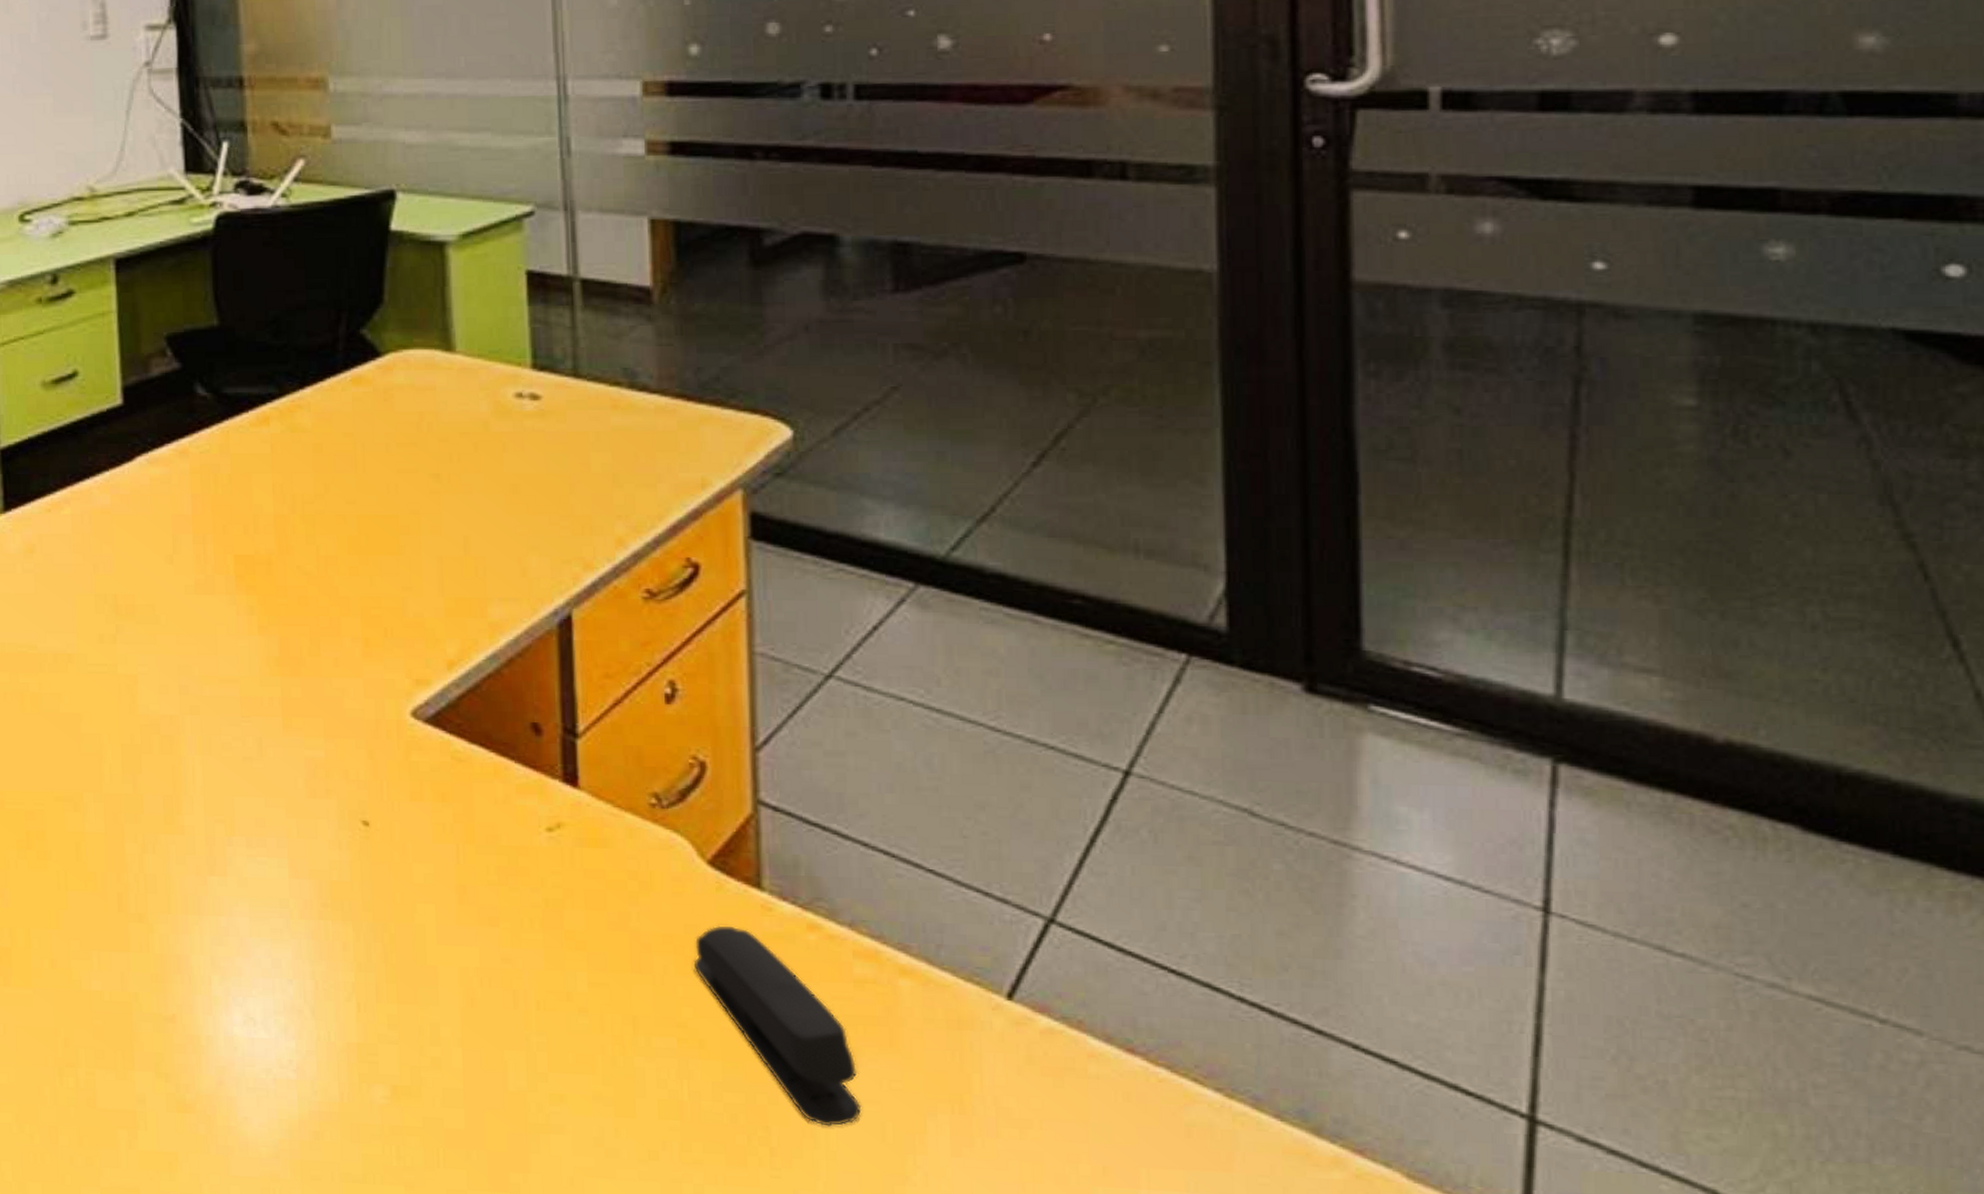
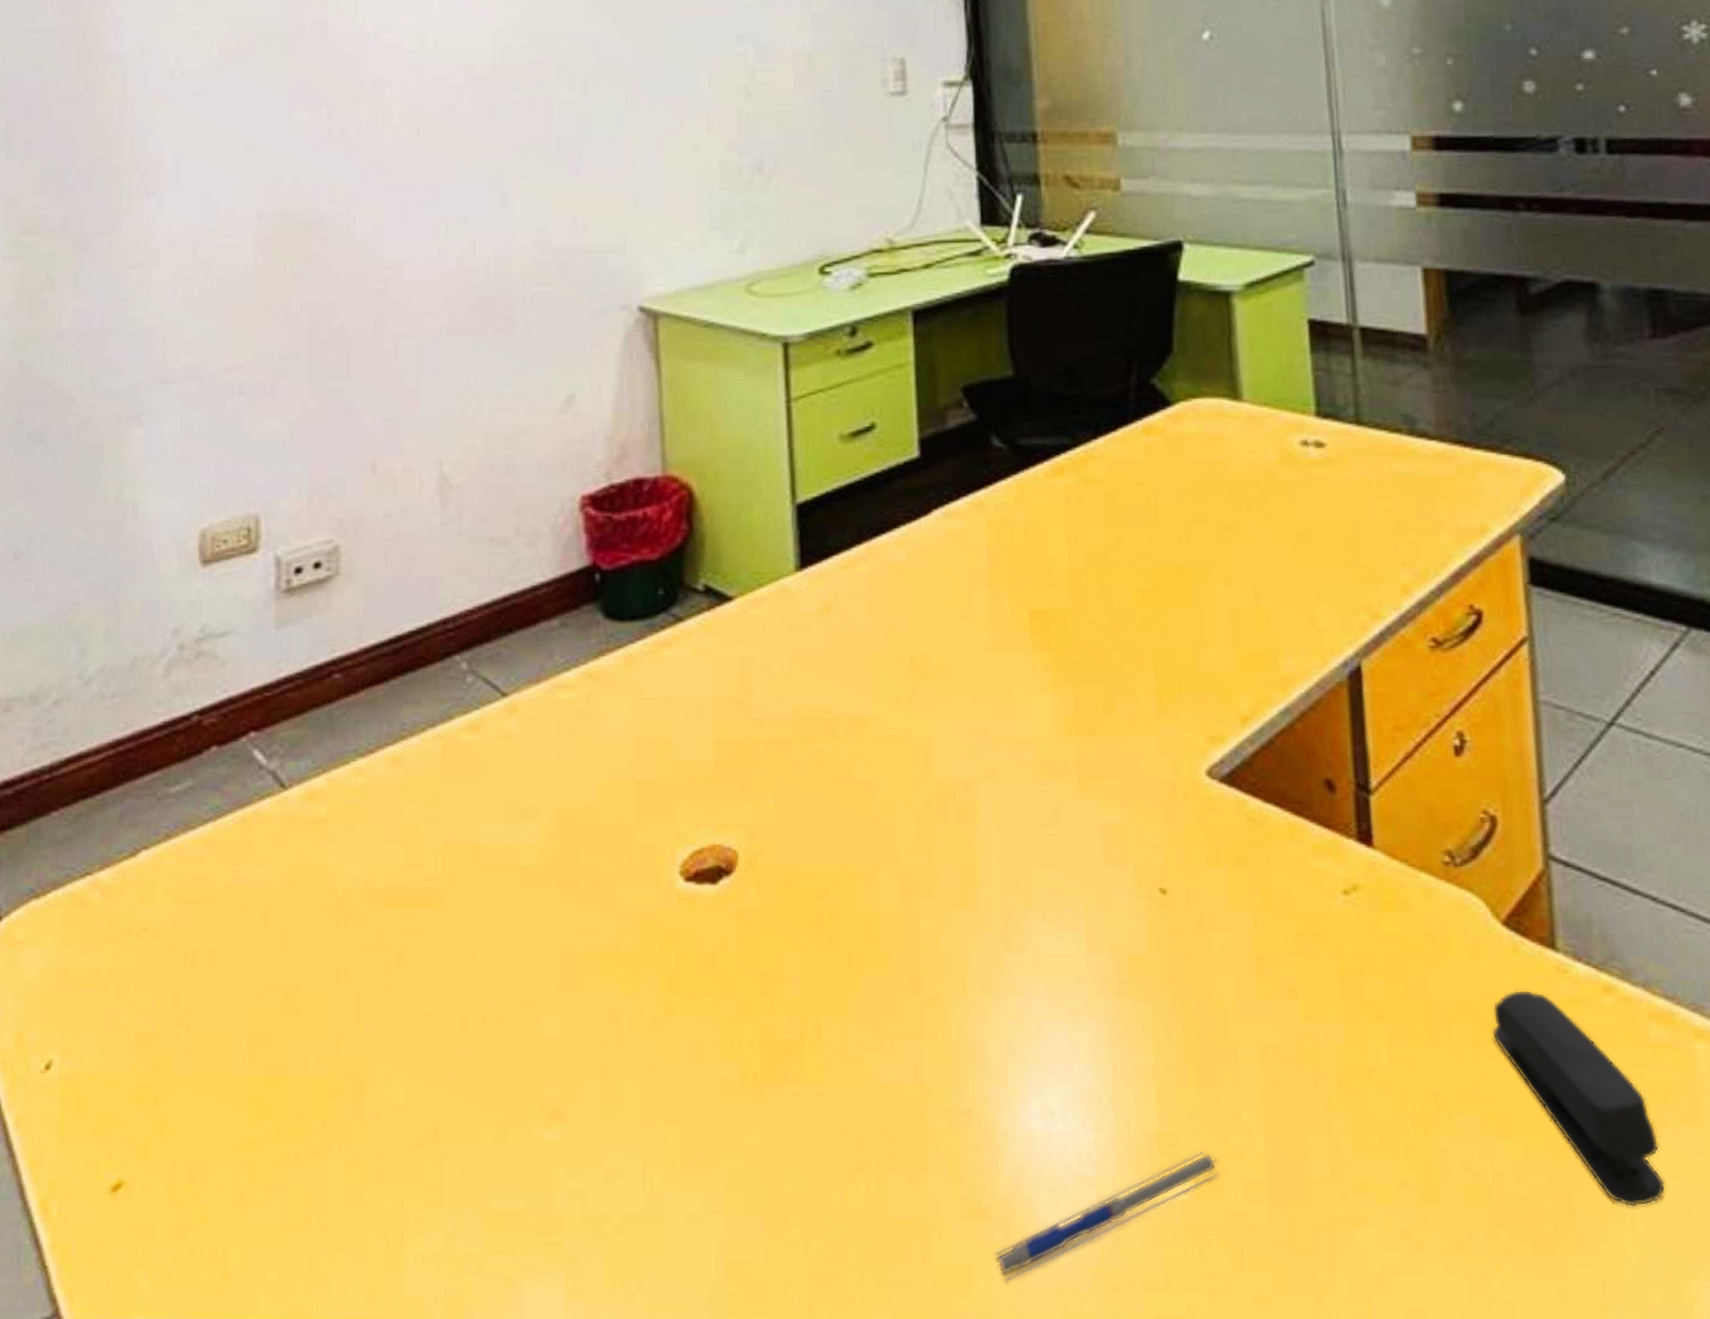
pen: none [198,1060,417,1169] -> present [994,1150,1219,1283]

